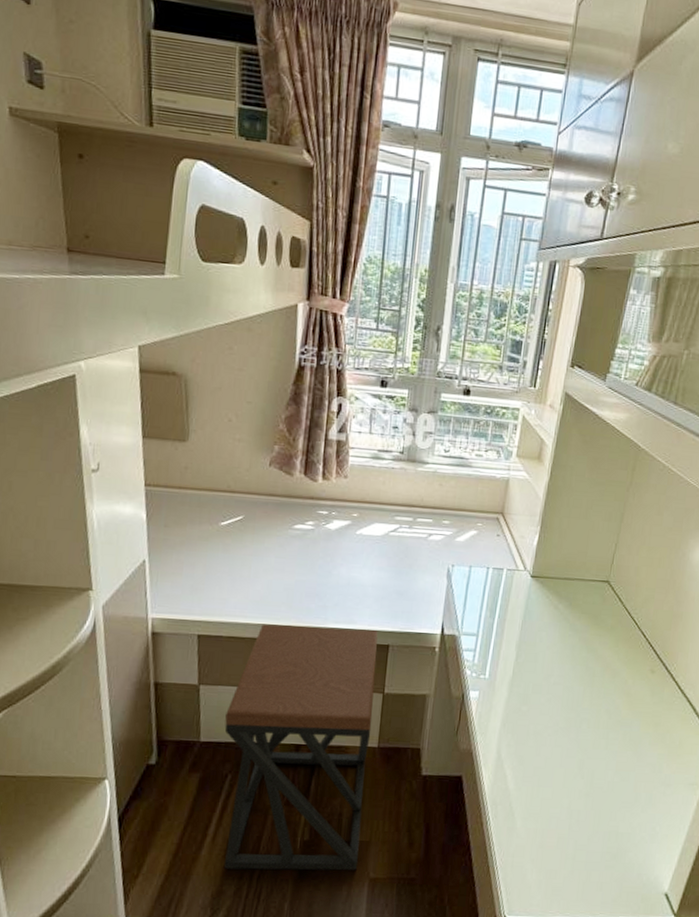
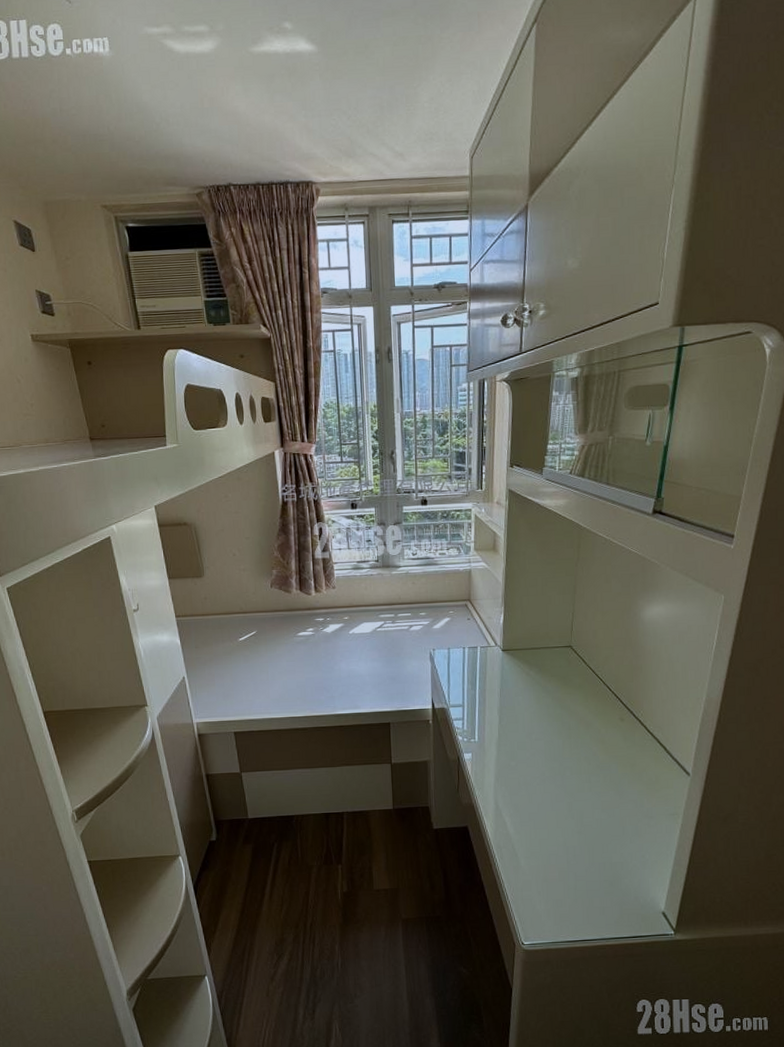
stool: present [224,624,378,871] -> none [265,712,390,920]

